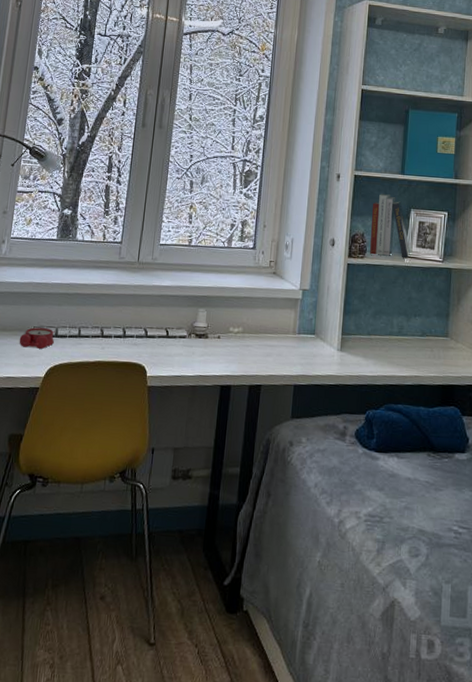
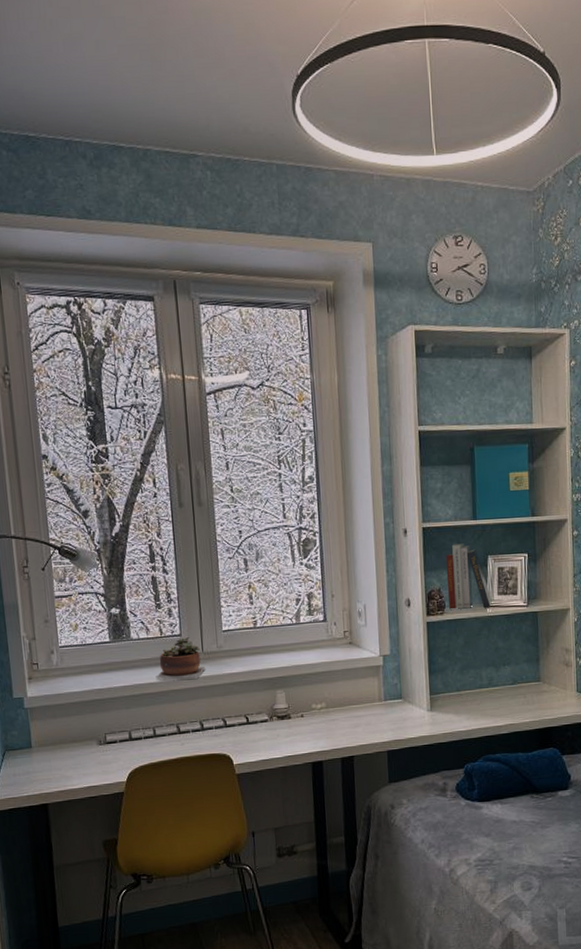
alarm clock: present [19,327,56,349] -> none [92,733,130,756]
succulent plant: none [91,245,138,287] -> present [155,637,206,681]

